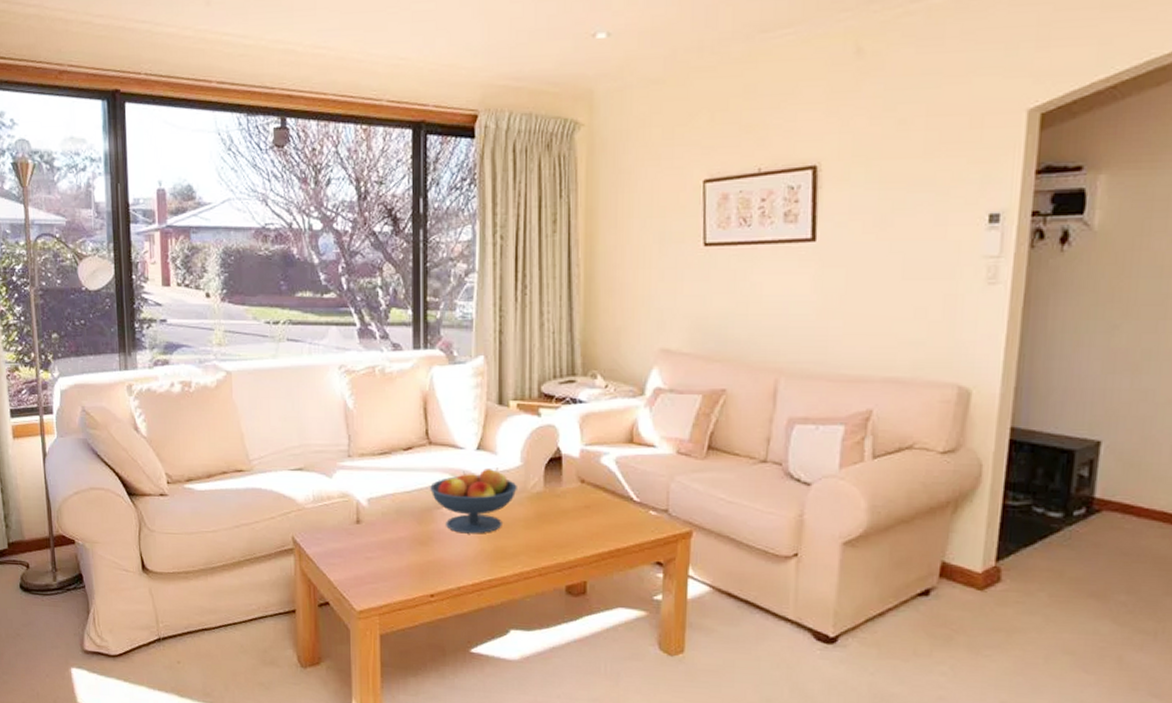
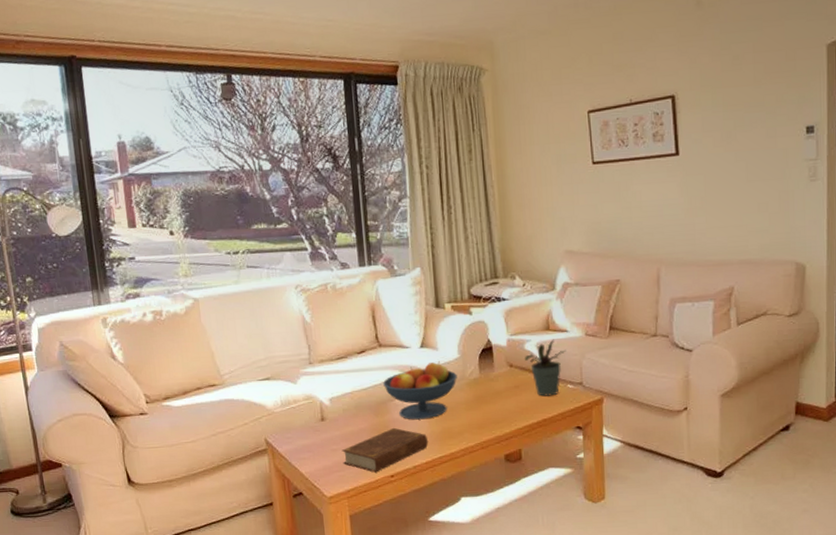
book: none [376,539,478,590] -> present [341,427,429,473]
potted plant: none [600,454,651,522] -> present [525,339,566,397]

